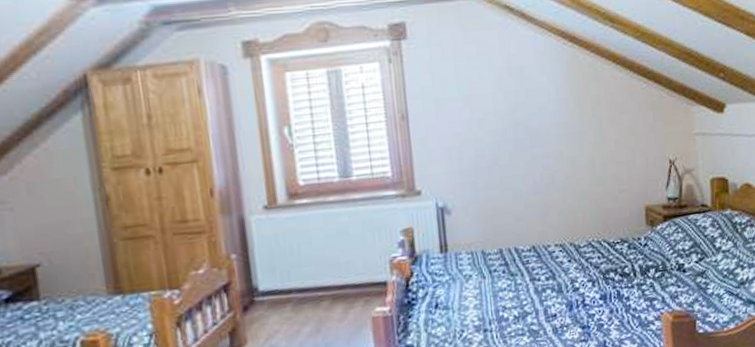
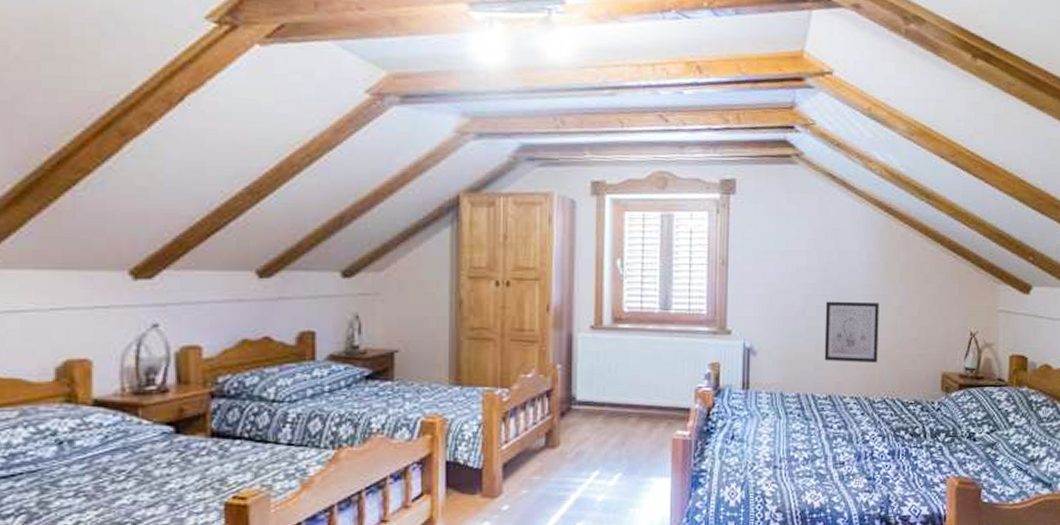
wall art: none [518,141,579,211] -> present [824,301,879,363]

